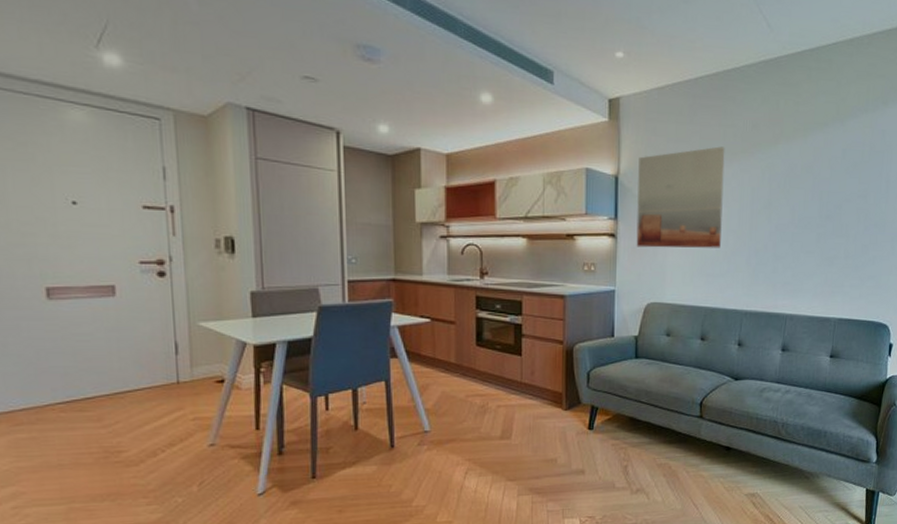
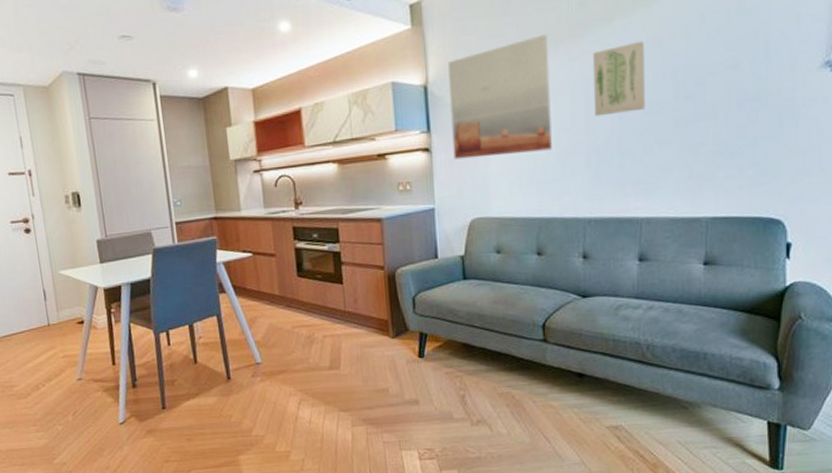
wall art: none [757,165,800,224] -> present [592,41,645,117]

